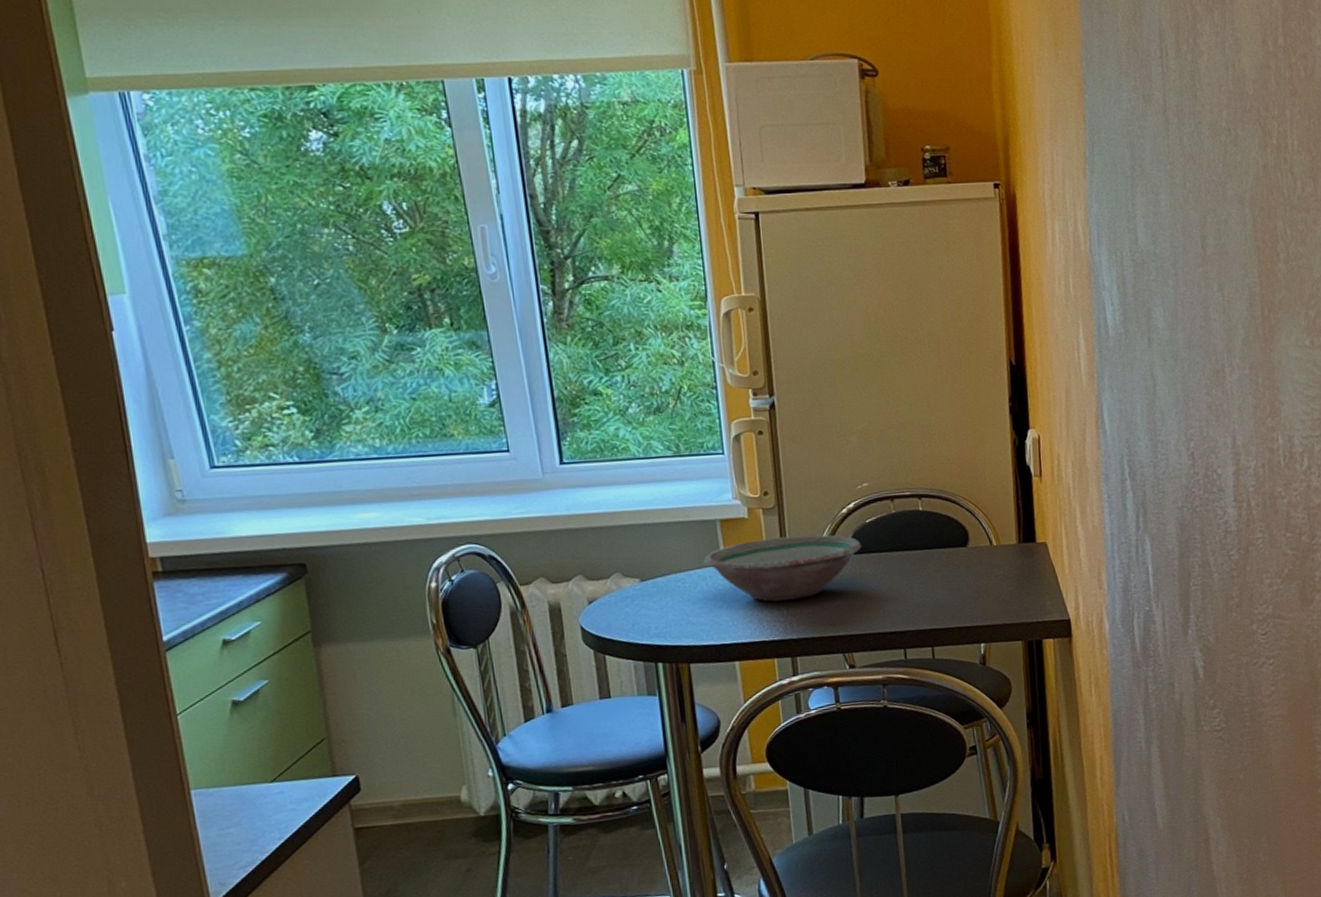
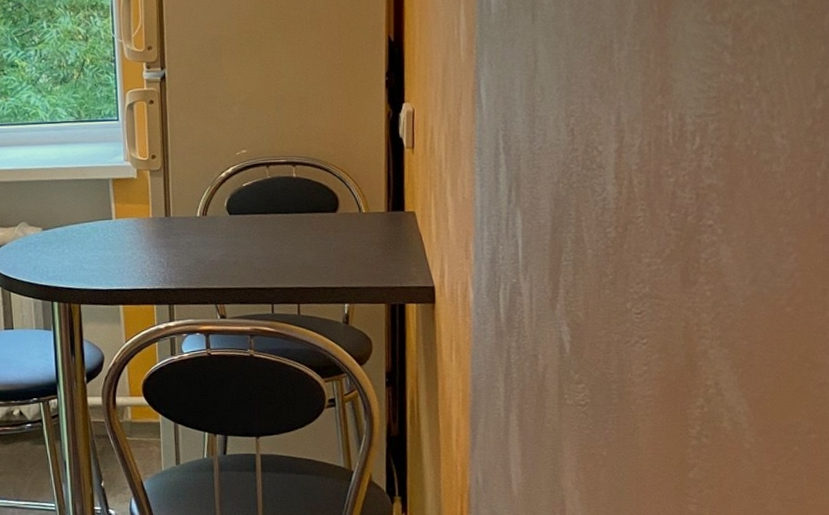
bowl: present [704,534,861,602] -> none [97,195,237,254]

